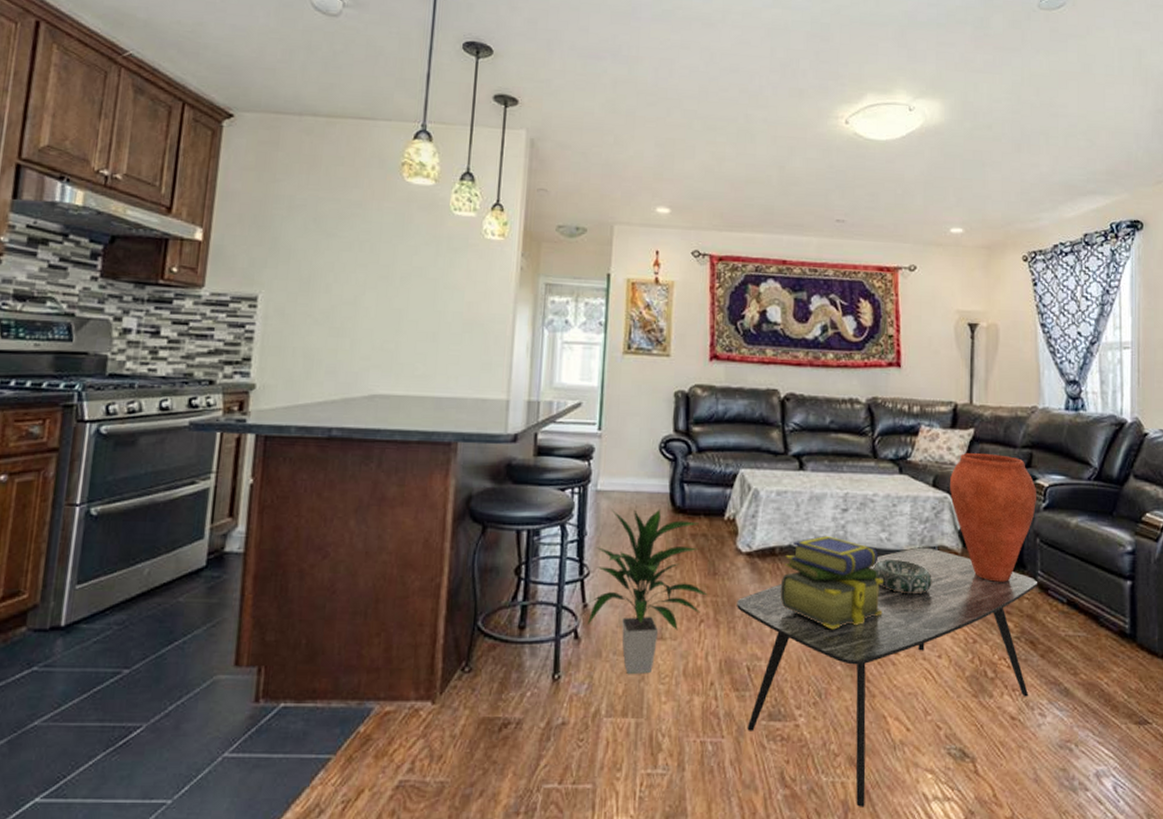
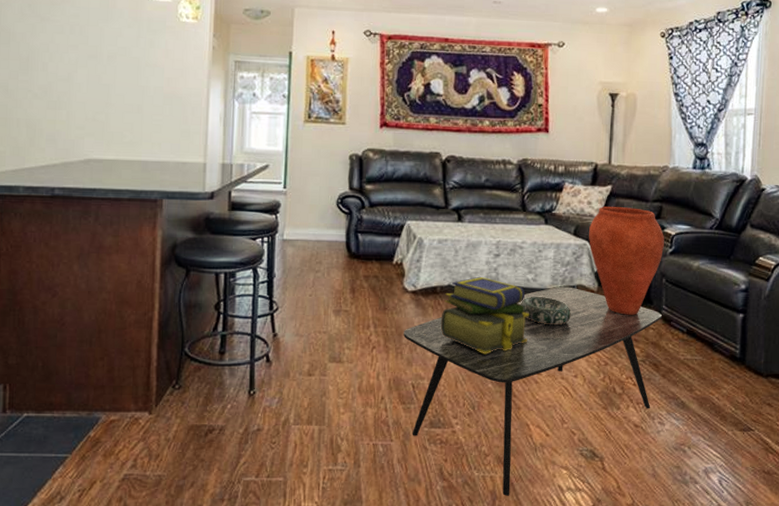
indoor plant: present [586,509,708,675] -> none [276,255,379,391]

